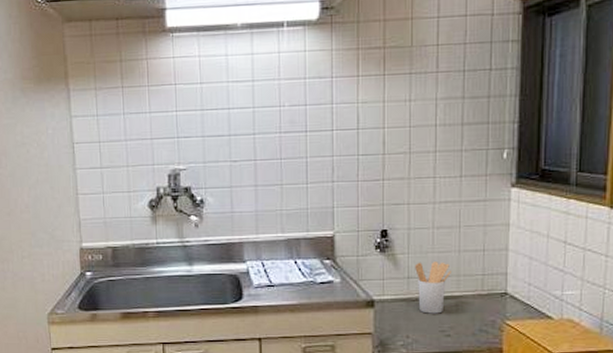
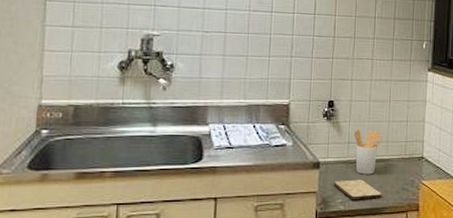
cutting board: none [392,319,453,343] -> present [333,179,382,200]

